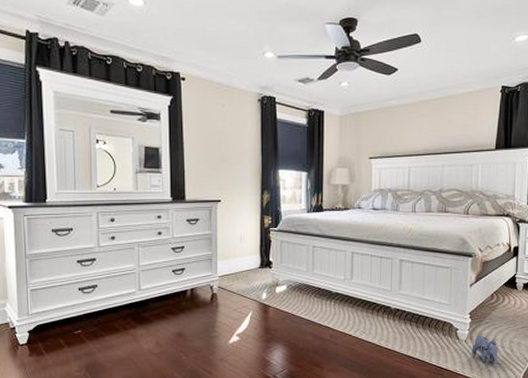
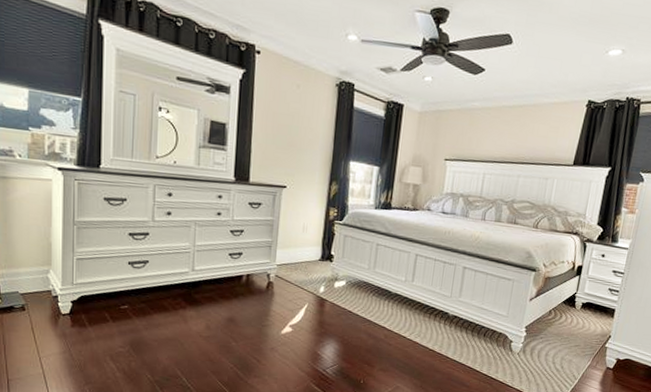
plush toy: present [471,335,498,363] -> none [522,349,550,377]

